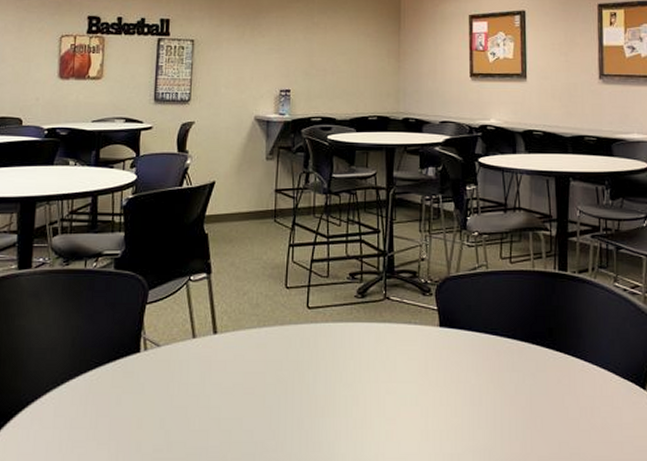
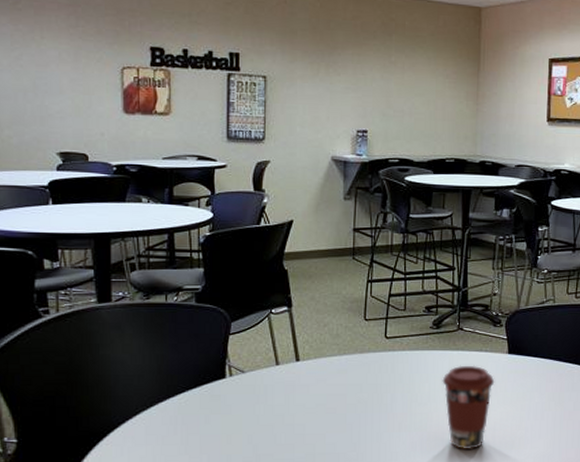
coffee cup: none [368,339,426,441] -> present [442,365,495,450]

